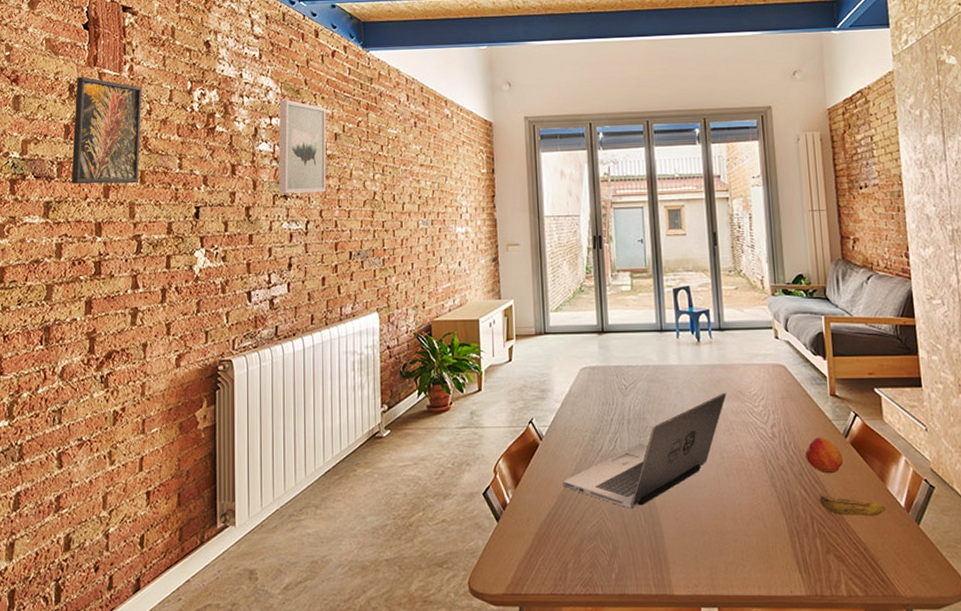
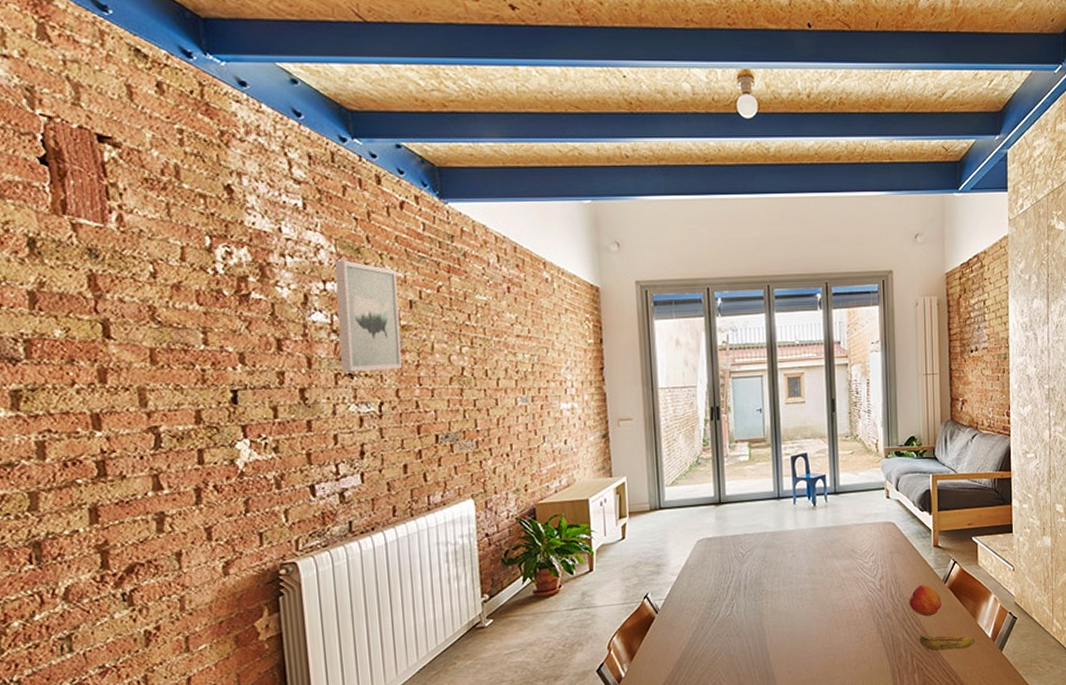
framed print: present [71,76,142,184] -> none [38,227,148,367]
laptop: present [563,392,726,508] -> none [679,552,839,668]

